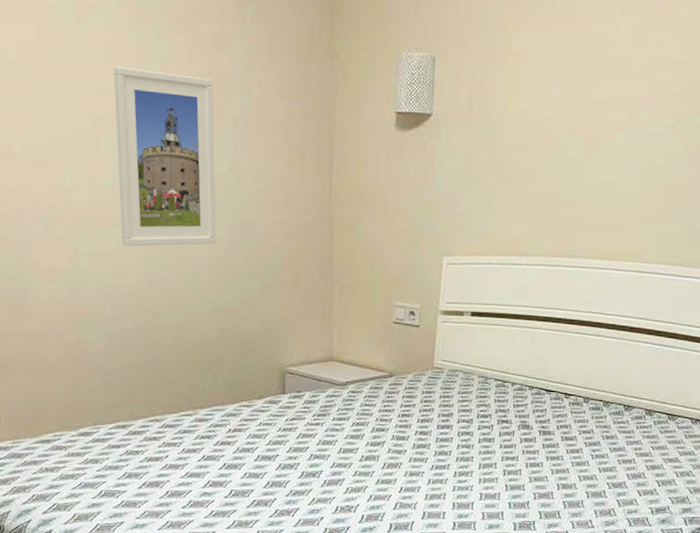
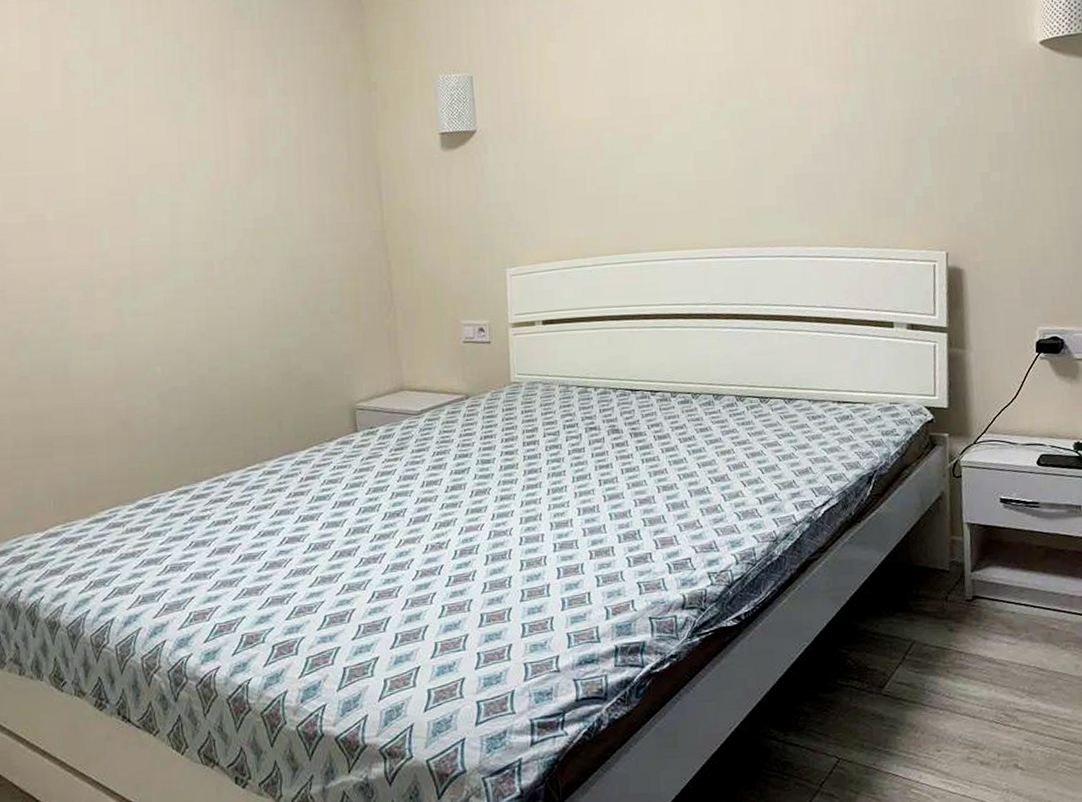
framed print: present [114,67,216,247] -> none [146,122,268,301]

